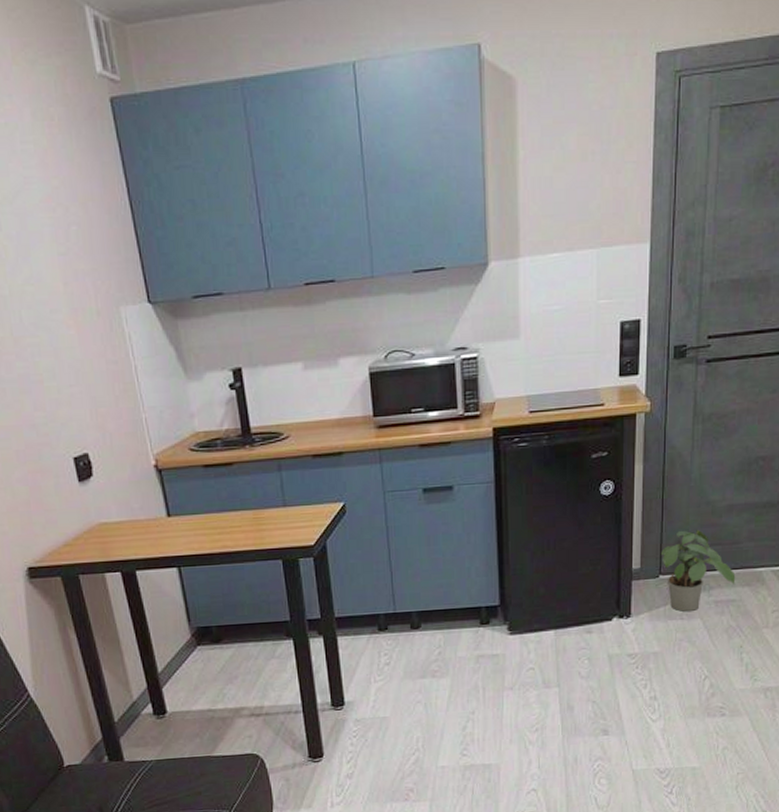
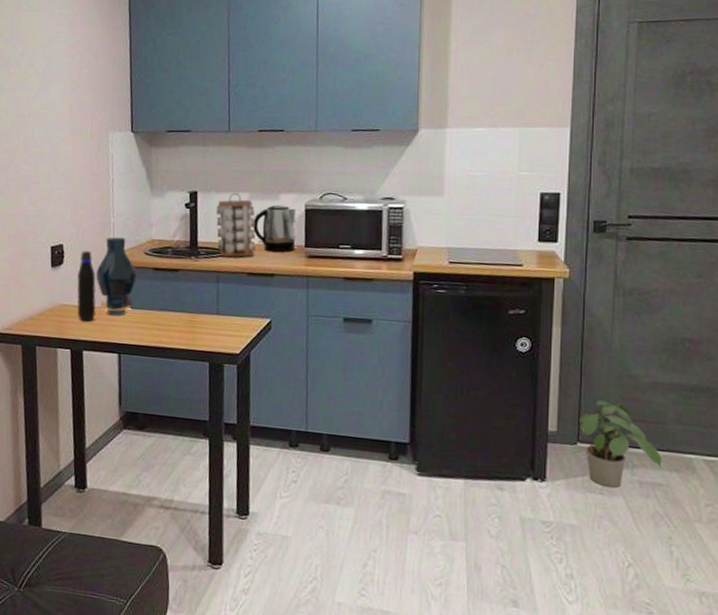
water bottle: none [112,457,143,539] -> present [77,251,97,322]
vase: none [134,435,185,527] -> present [95,237,137,316]
spice rack: none [267,364,318,441] -> present [216,193,256,258]
kettle: none [312,371,363,428] -> present [253,204,296,253]

